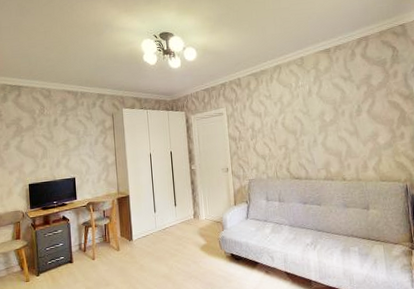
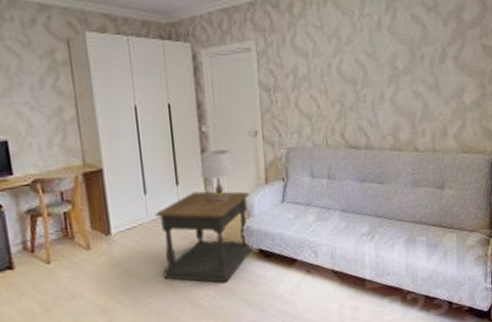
side table: none [161,210,227,279] -> present [155,191,253,283]
table lamp: none [191,181,213,219] -> present [200,149,234,203]

